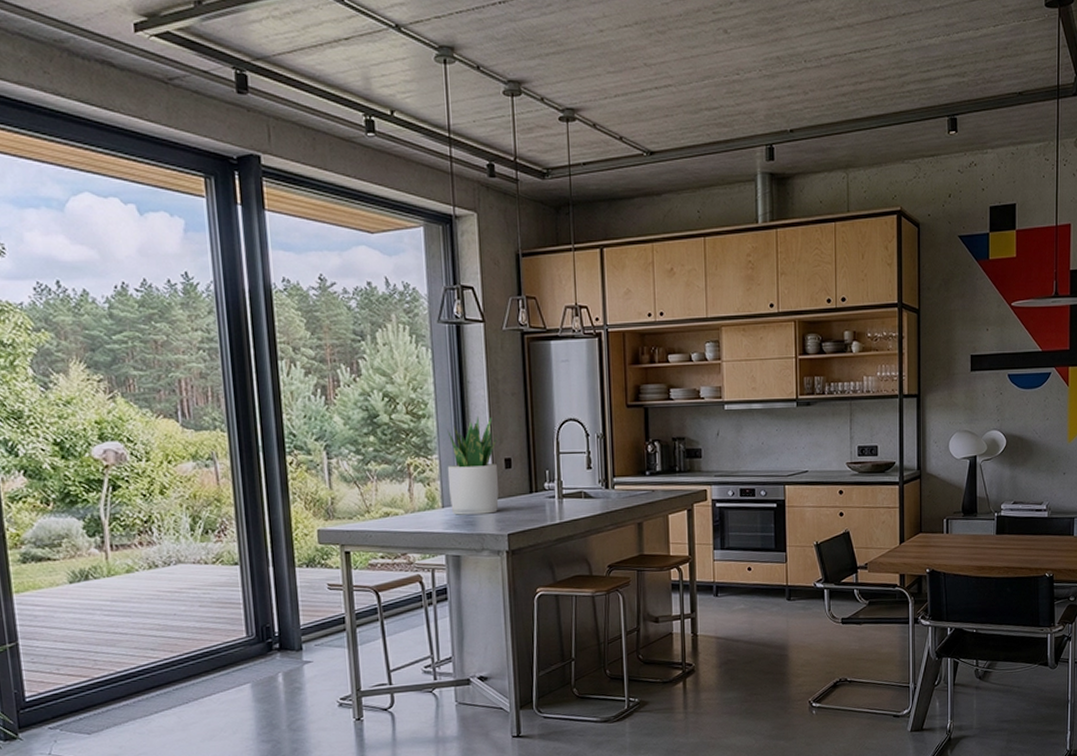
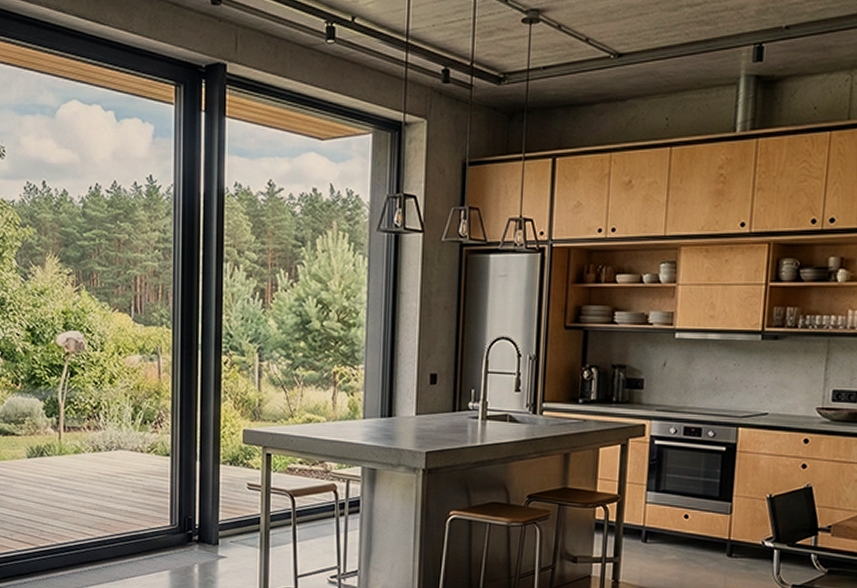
planter: present [447,417,499,515] -> none [371,329,426,429]

